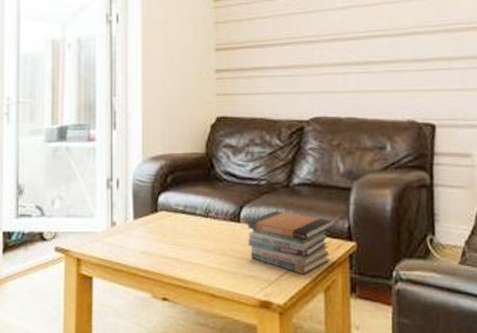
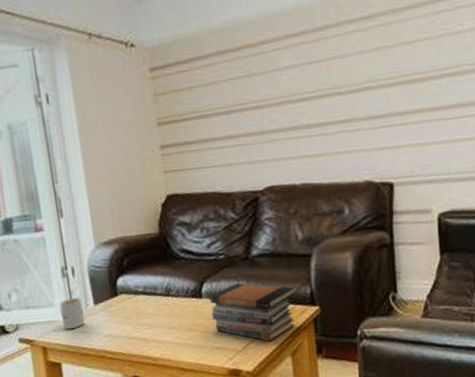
mug: none [99,210,122,243] -> present [59,297,85,330]

